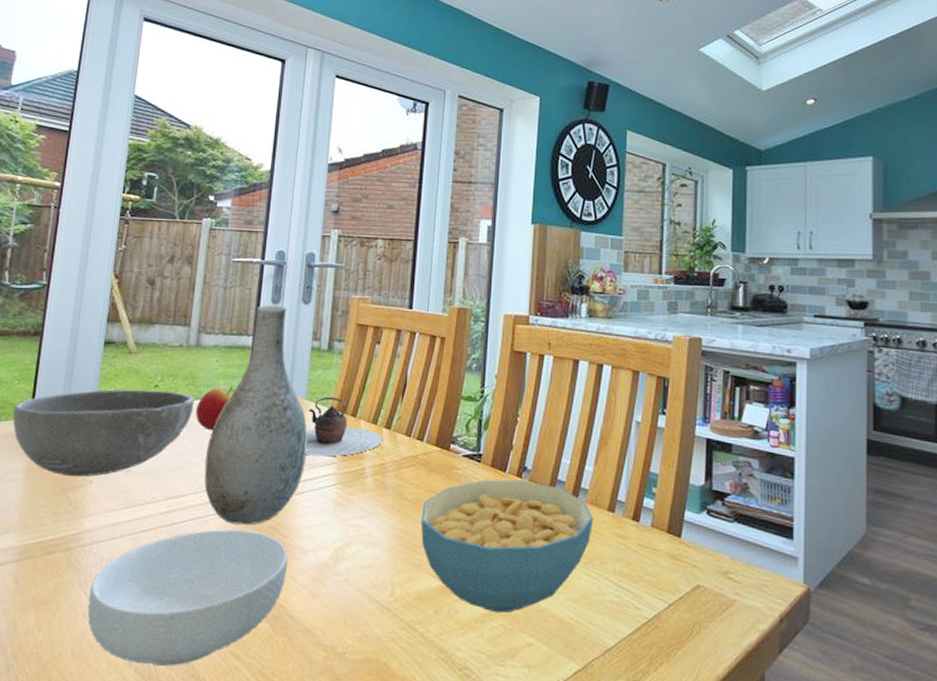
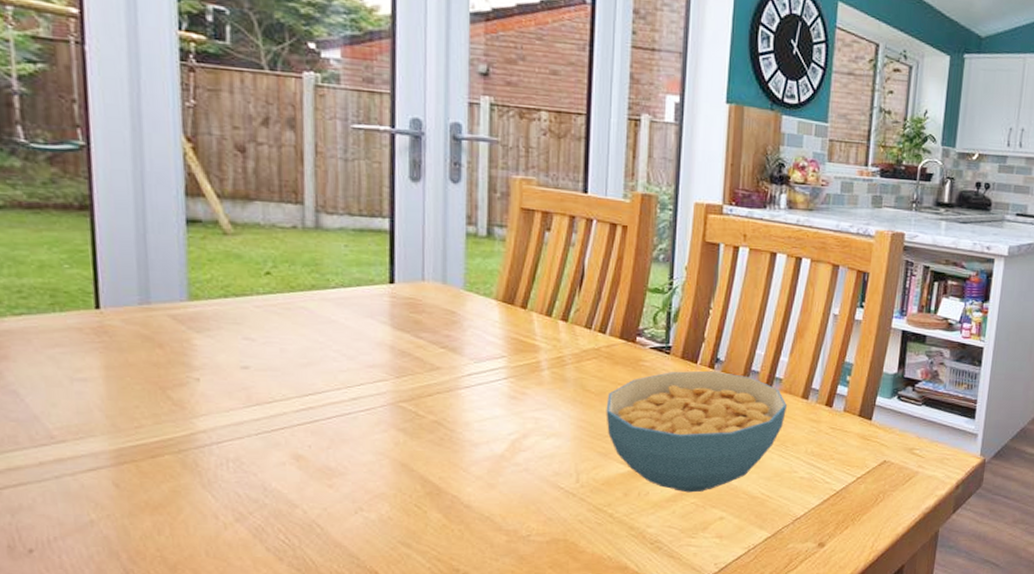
bowl: present [12,389,195,477] -> none [70,276,322,375]
cereal bowl: present [87,529,288,666] -> none [217,425,458,559]
apple: present [196,387,236,431] -> none [325,275,374,324]
vase: present [204,305,308,525] -> none [344,183,470,421]
teapot: present [305,396,383,457] -> none [467,287,559,350]

